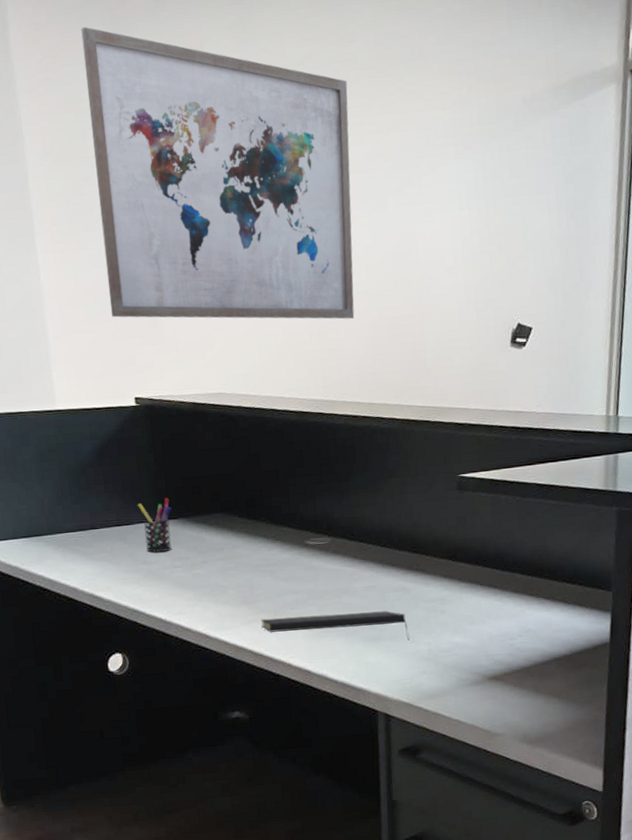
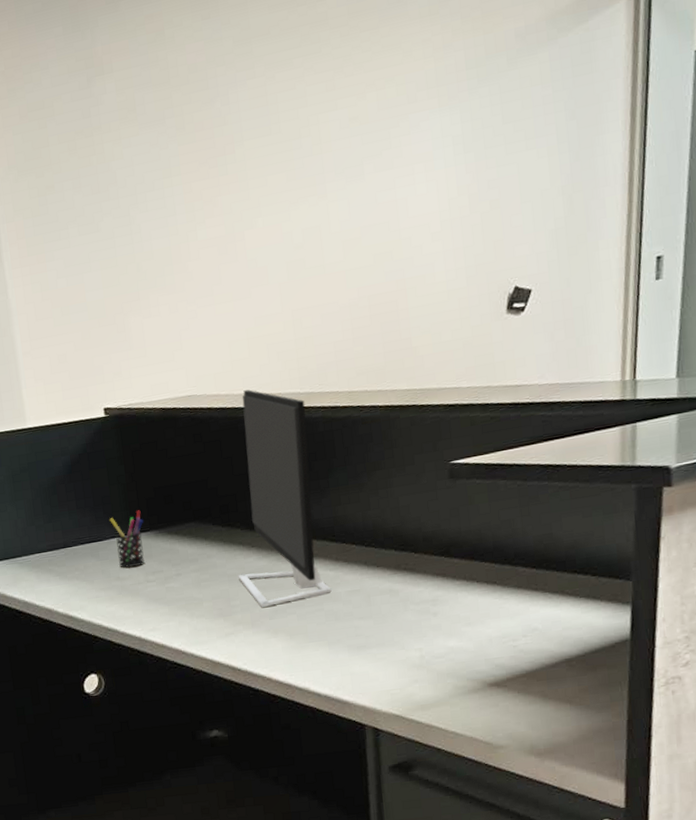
wall art: present [81,26,355,319] -> none [41,29,331,328]
notepad: present [260,611,409,641] -> none [237,616,399,647]
monitor: none [262,393,349,597] -> present [238,389,332,607]

